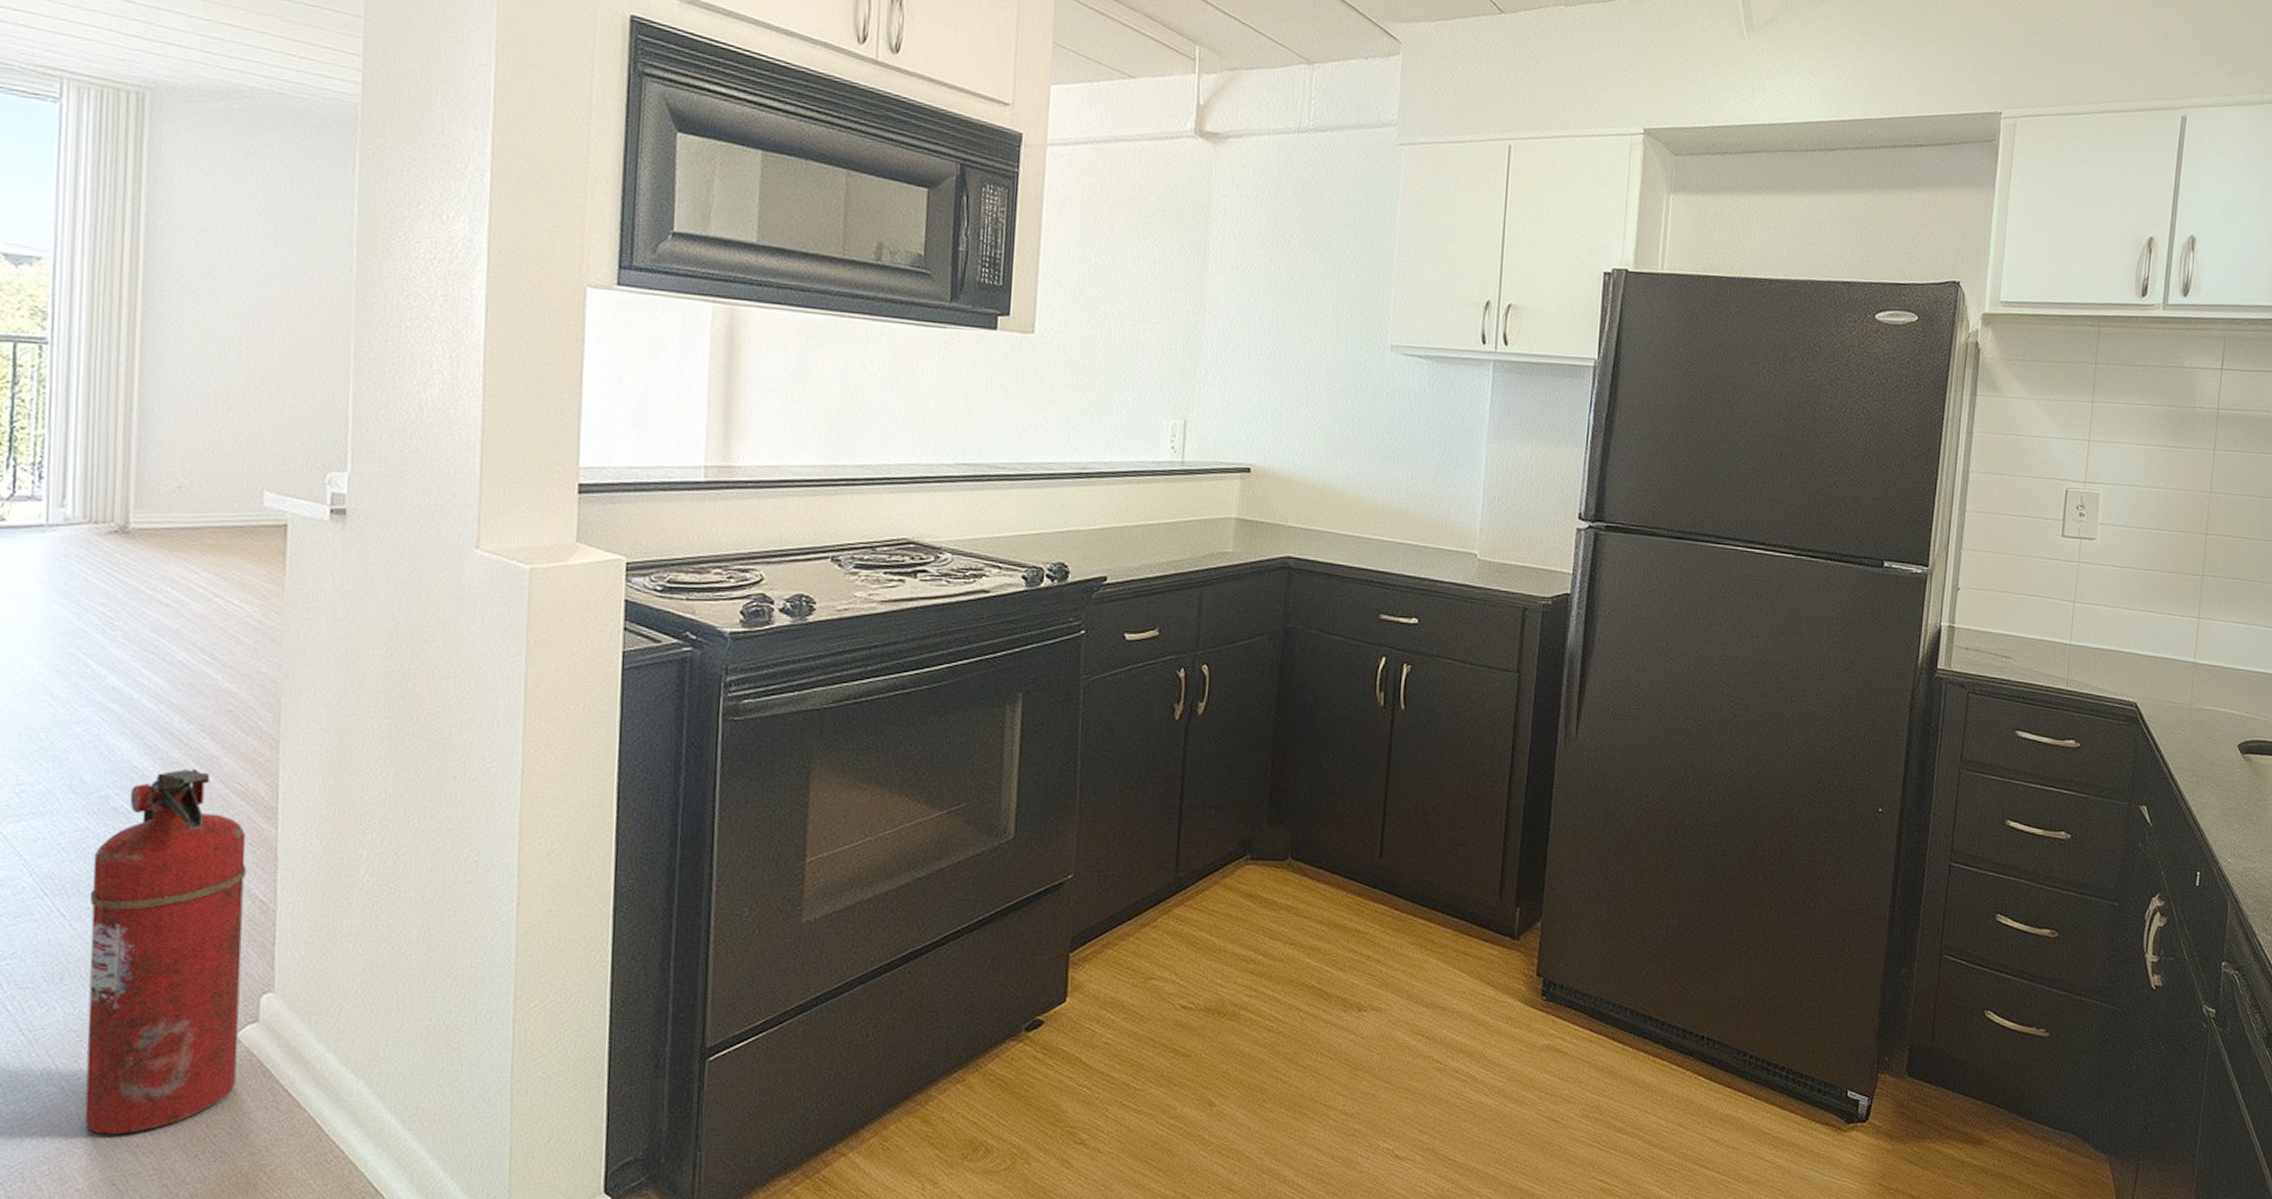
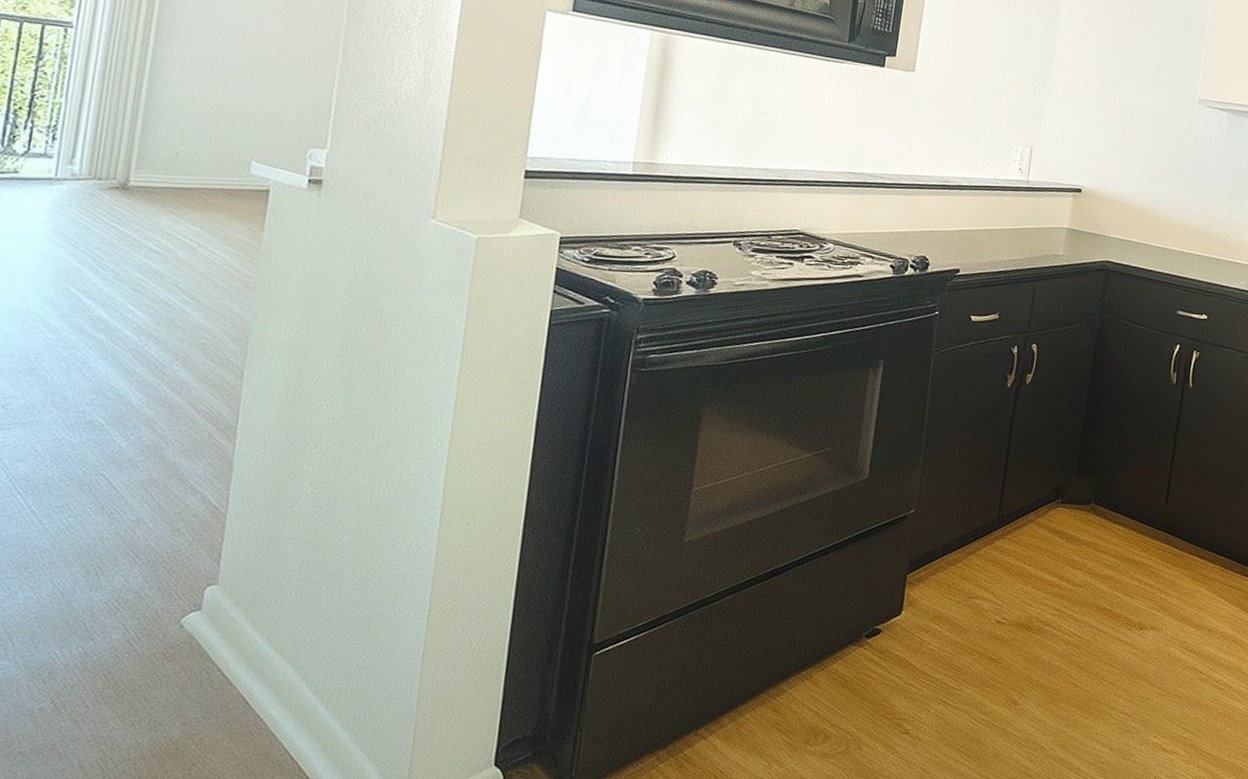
fire extinguisher: present [84,768,247,1135] -> none [33,391,207,704]

